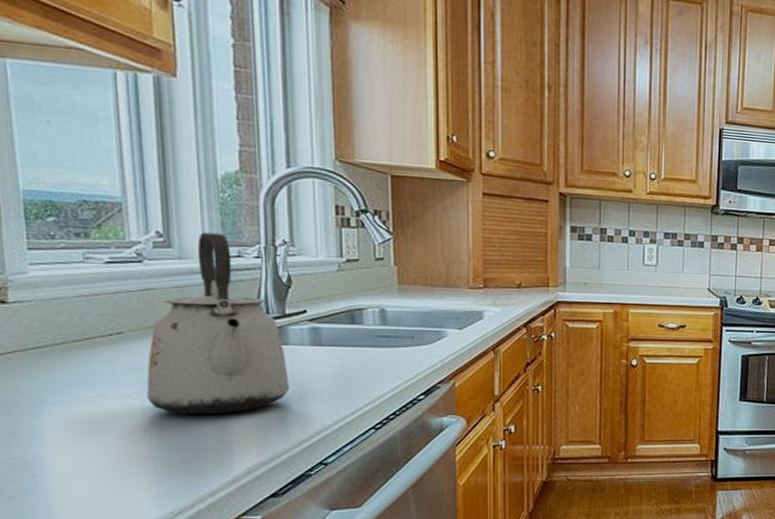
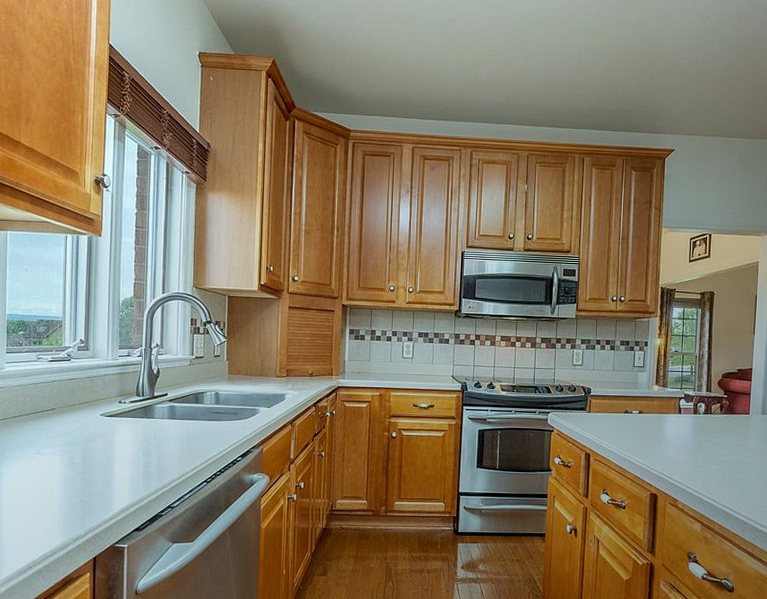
kettle: present [146,232,289,414] -> none [64,339,153,468]

